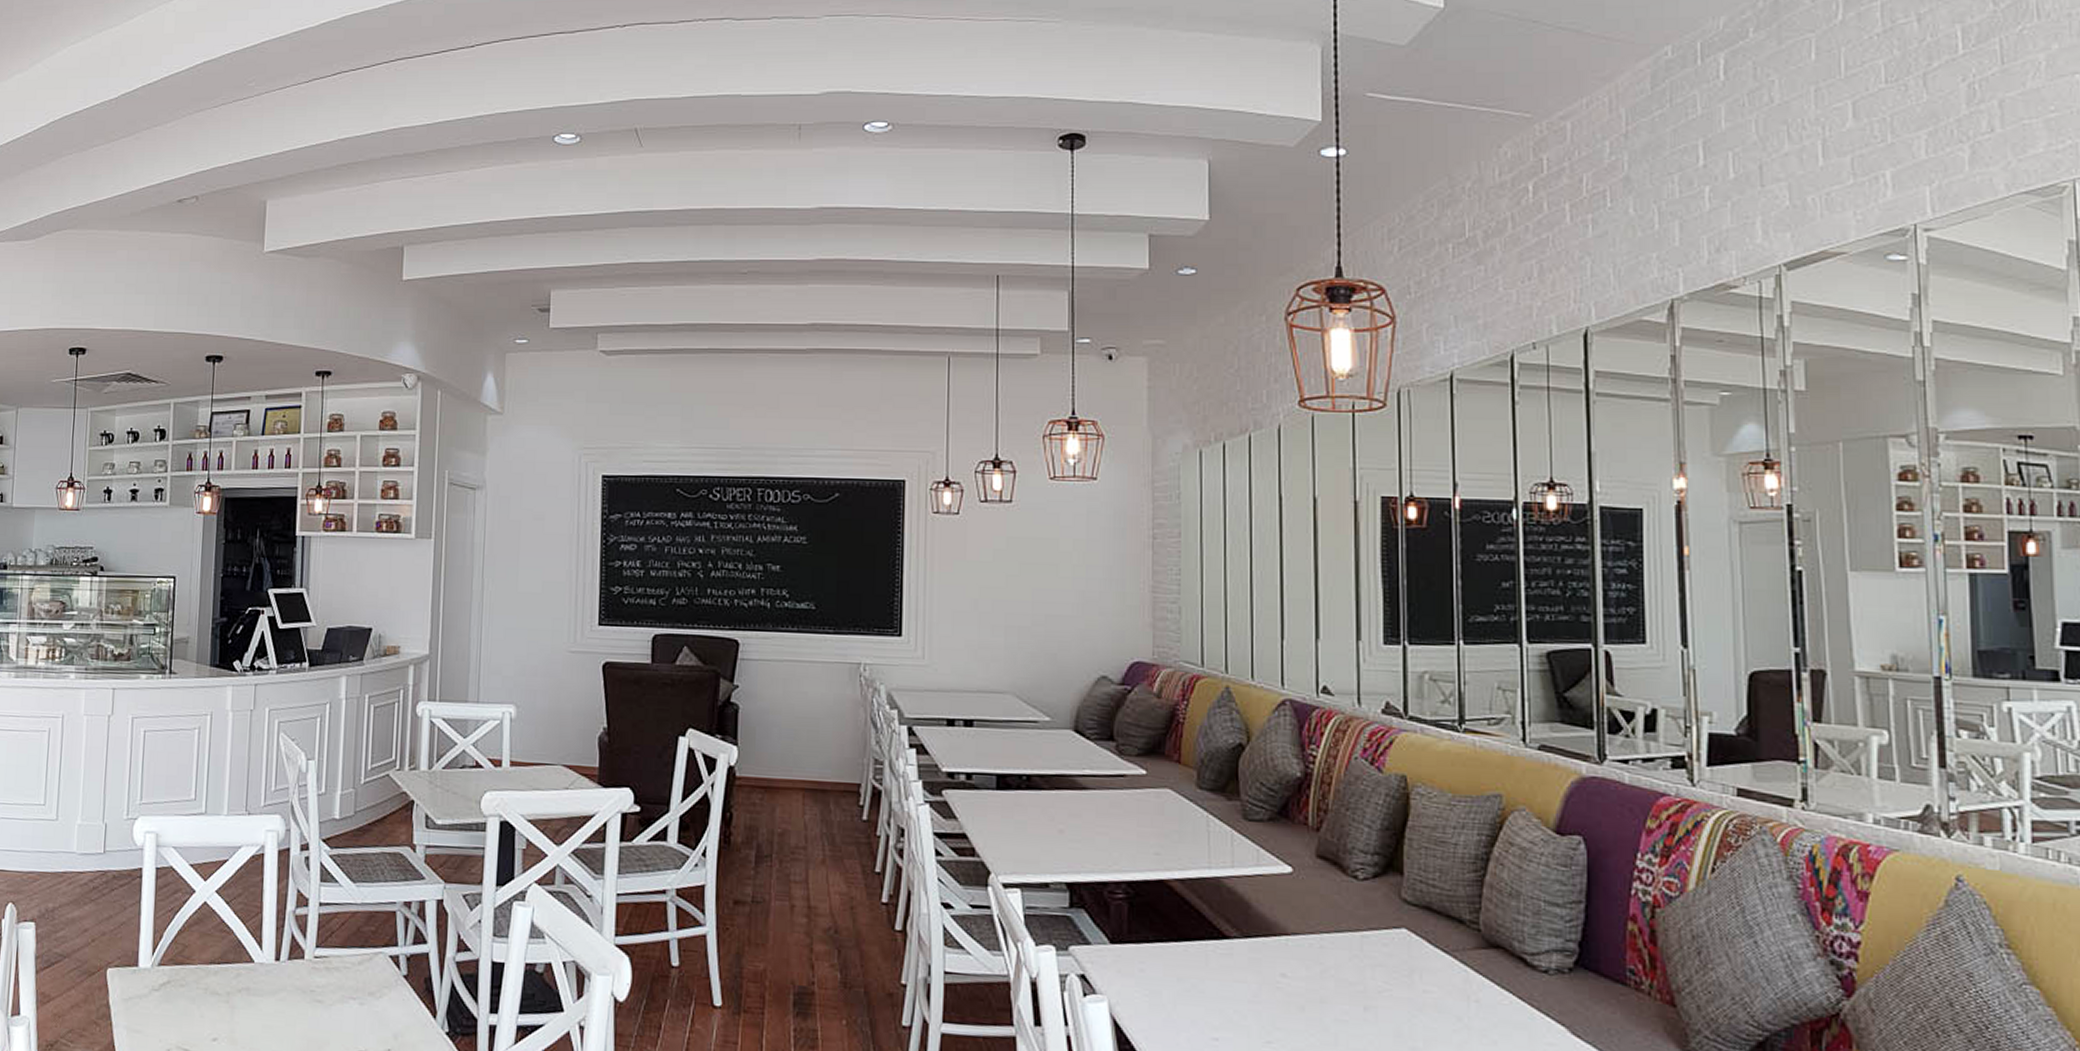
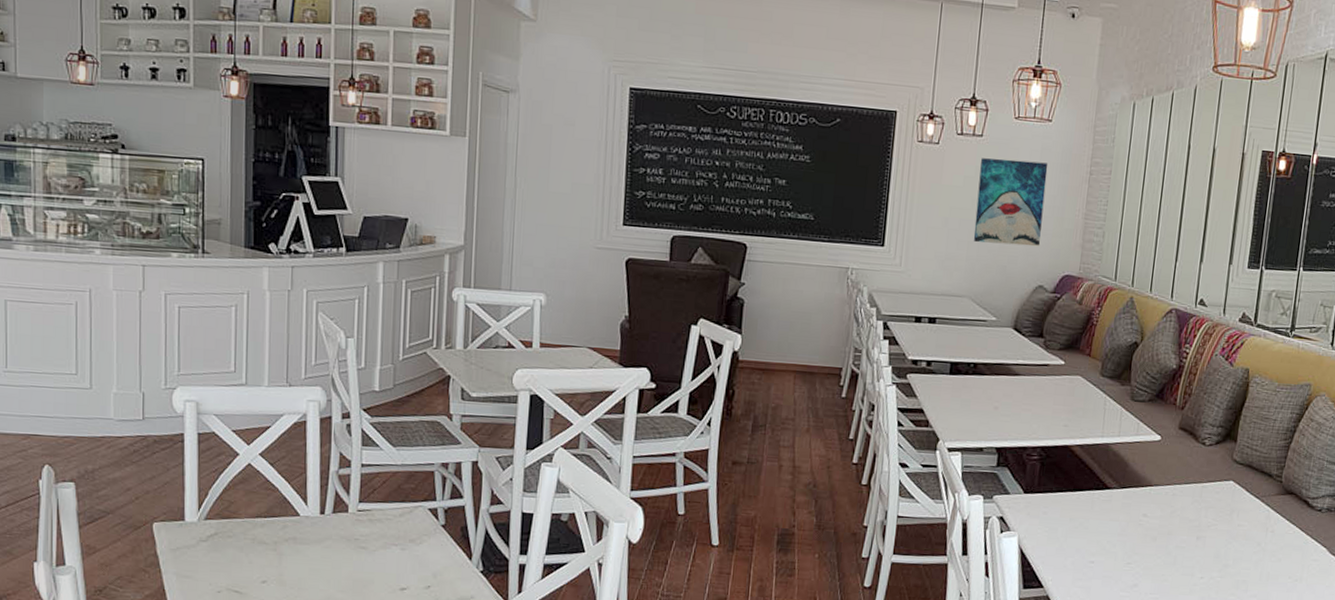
wall art: none [1011,526,1098,629] -> present [973,158,1048,247]

